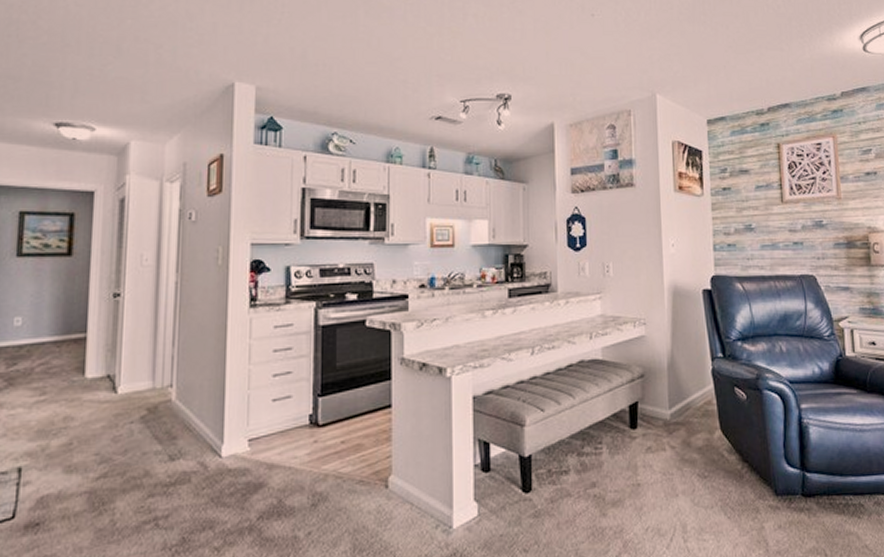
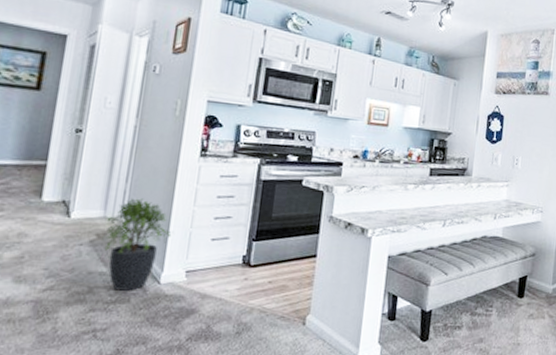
potted plant: none [154,362,230,470] -> present [104,198,174,291]

